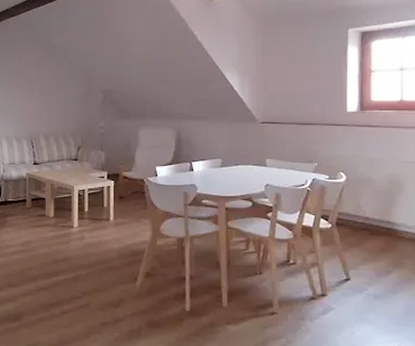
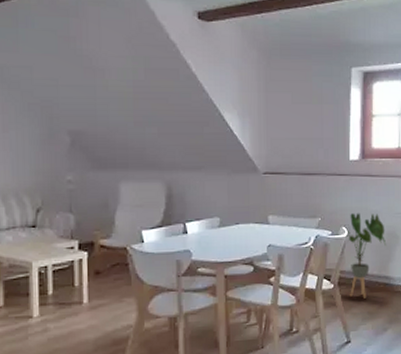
house plant: none [343,160,389,240] -> present [345,213,387,299]

